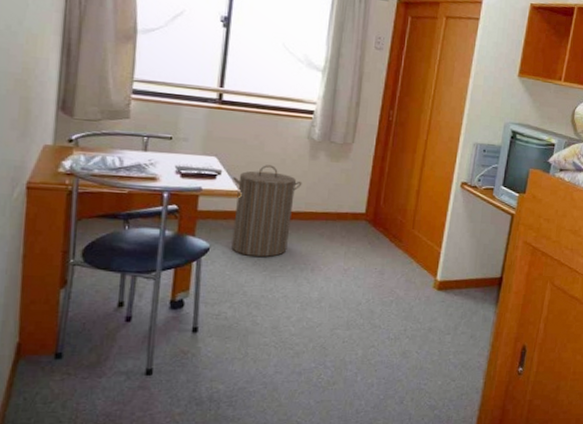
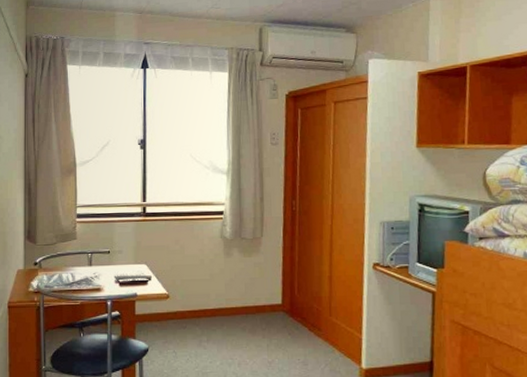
laundry hamper: present [231,165,303,257] -> none [161,267,221,354]

